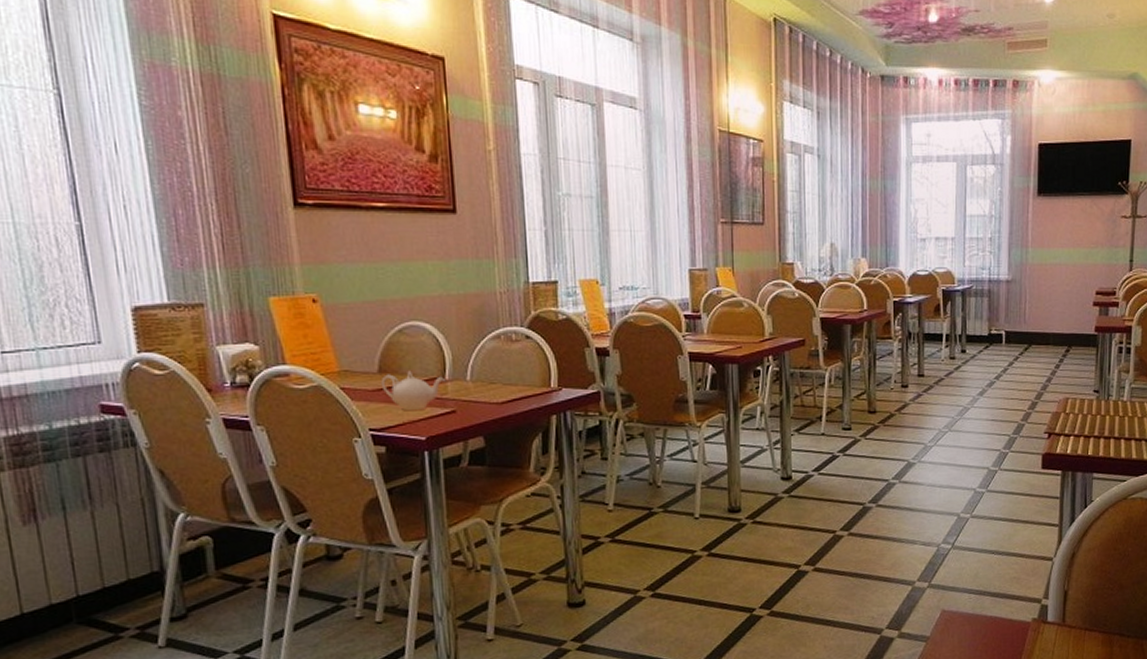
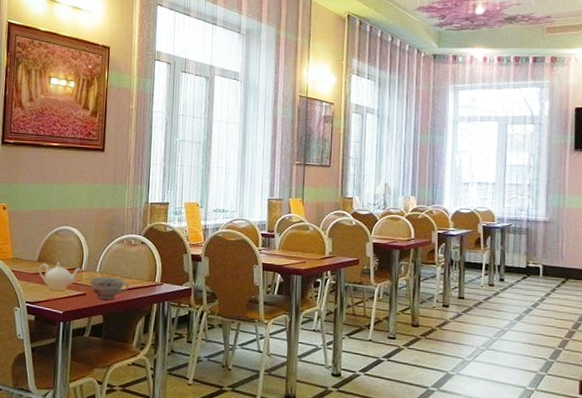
teacup: none [459,385,515,416] -> present [90,276,129,299]

